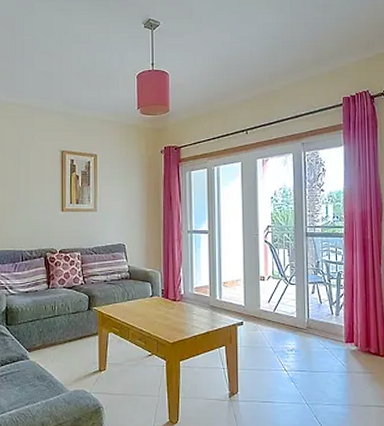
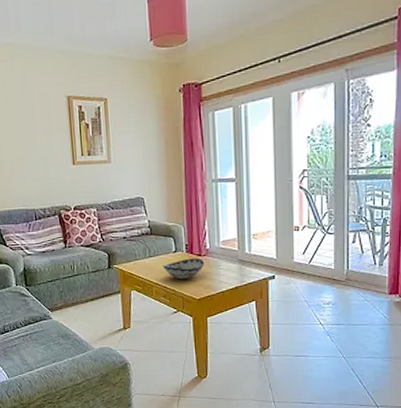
decorative bowl: none [140,302,179,323] -> present [163,258,205,280]

